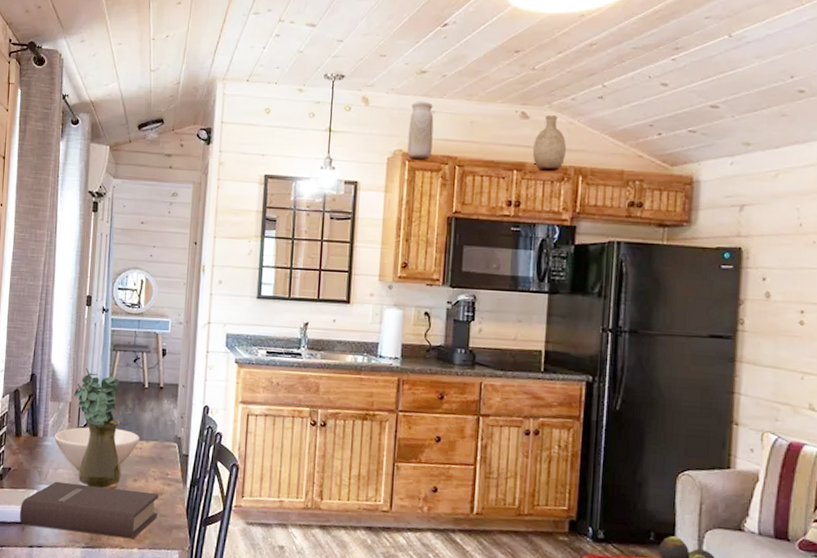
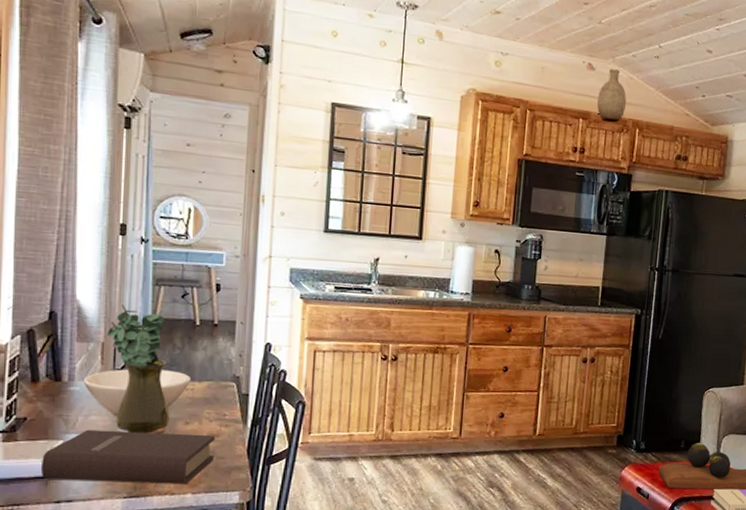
vase: present [407,101,434,161] -> none [480,41,507,103]

